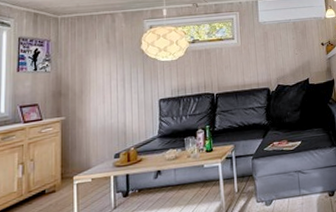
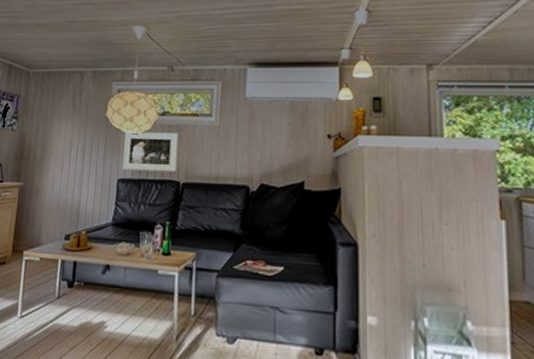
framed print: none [160,55,210,91] -> present [122,132,179,172]

